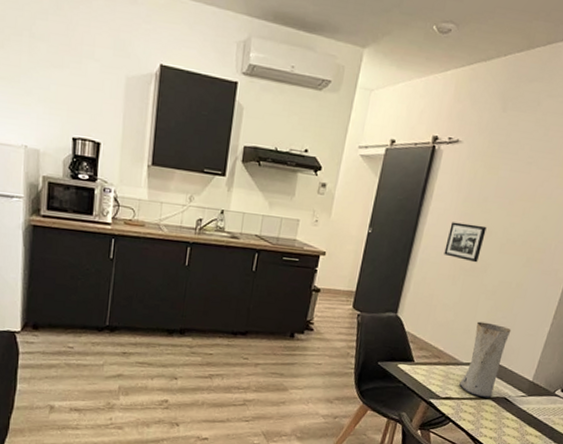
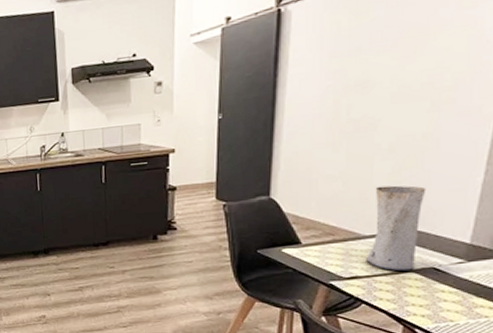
picture frame: present [444,222,487,263] -> none [315,78,367,123]

